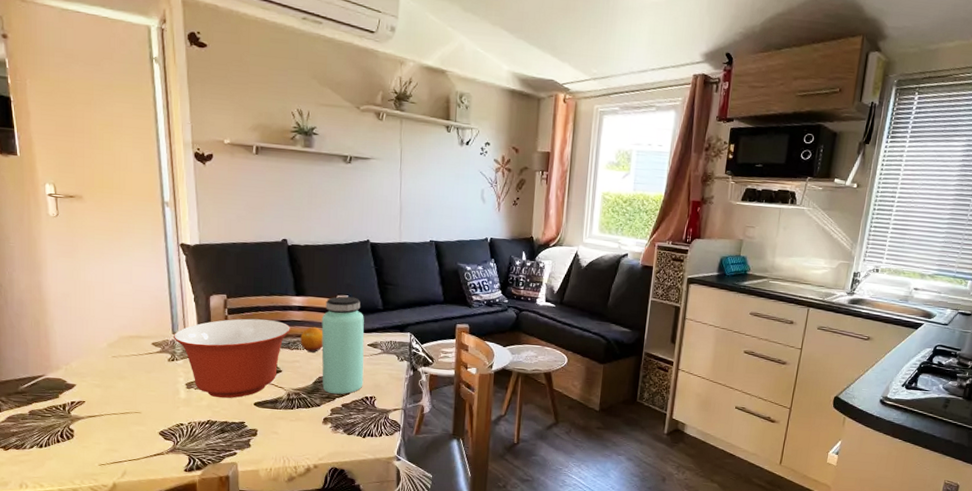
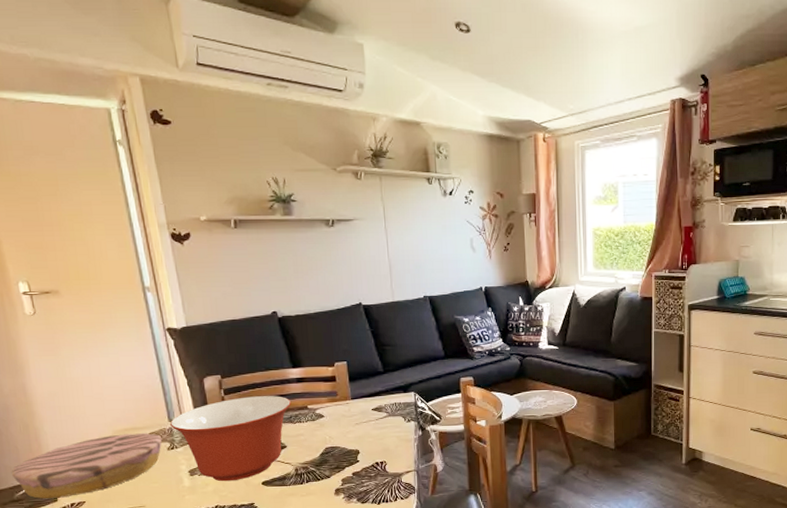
plate: none [18,340,164,395] -> present [11,433,163,499]
fruit: present [300,326,323,352] -> none [302,397,326,423]
bottle: present [321,296,365,394] -> none [321,362,372,463]

